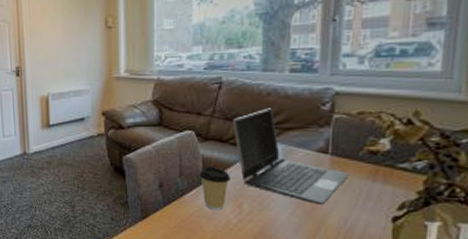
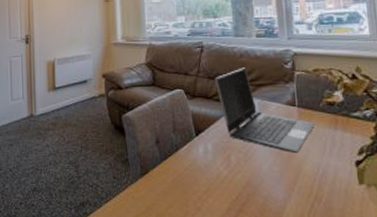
coffee cup: present [199,166,230,210] -> none [190,121,218,163]

